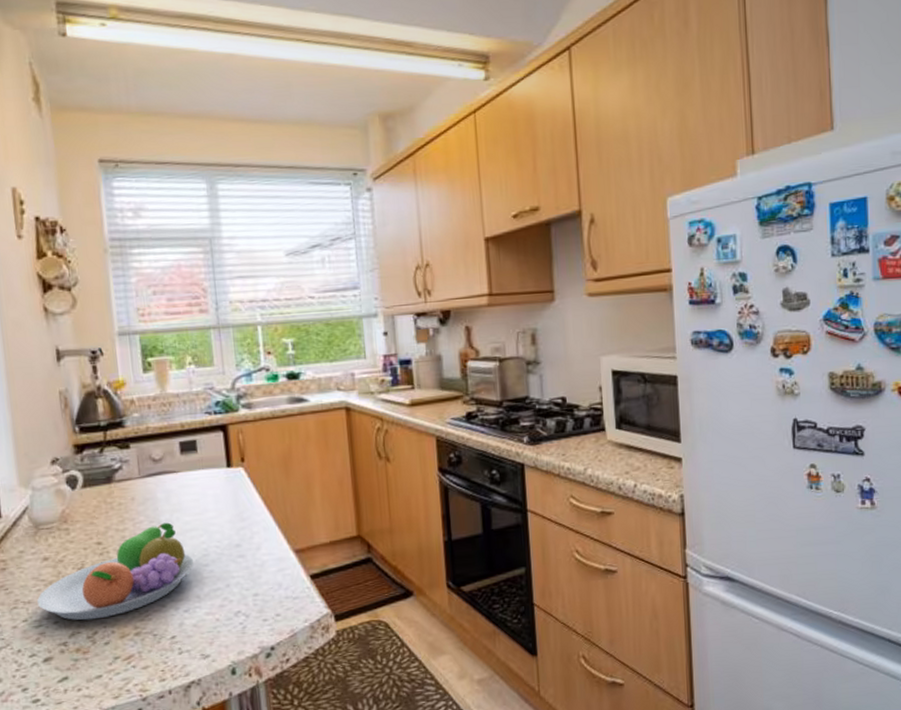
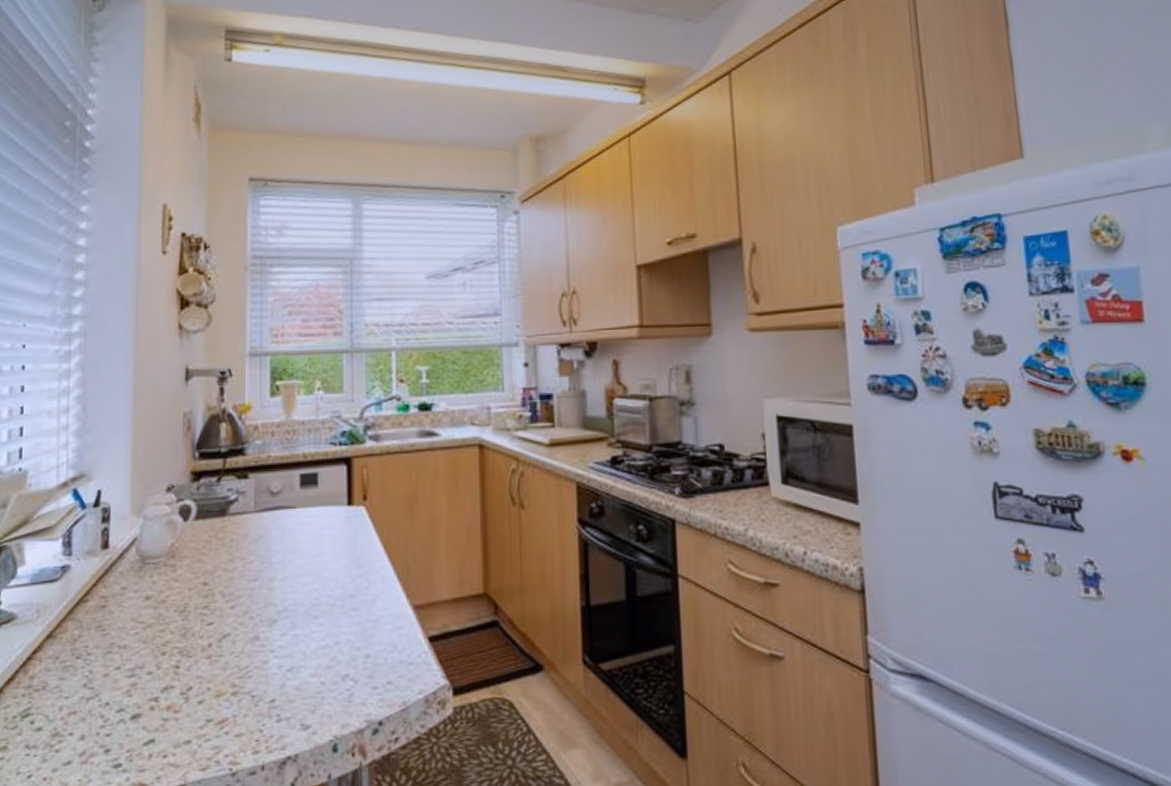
fruit bowl: present [37,522,194,621] -> none [134,564,303,673]

